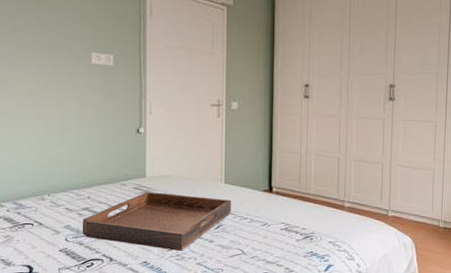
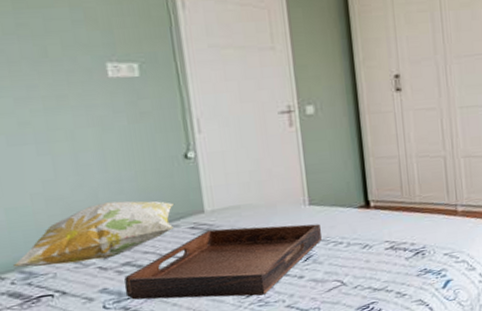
decorative pillow: none [10,159,125,203] -> present [13,200,175,268]

